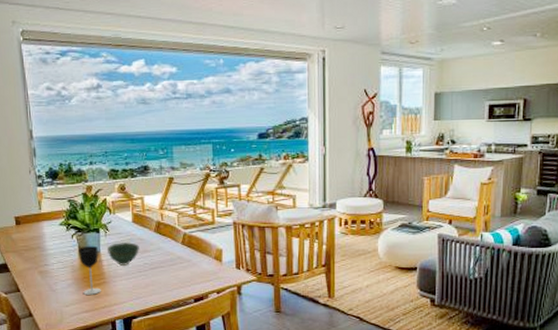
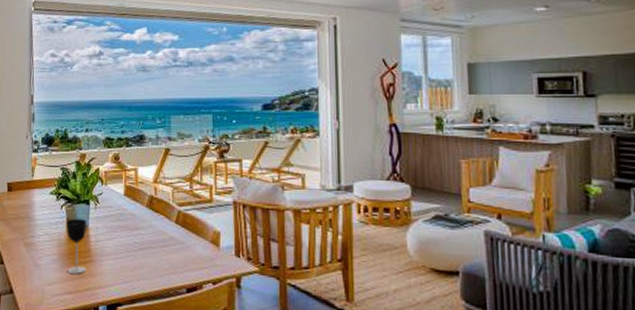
bowl: present [106,242,139,266] -> none [95,217,130,243]

